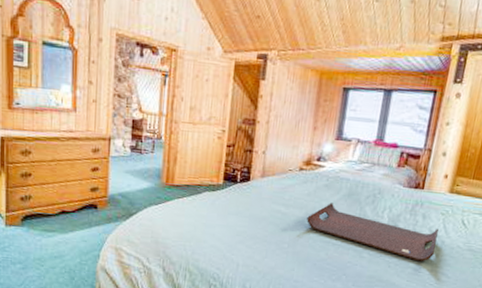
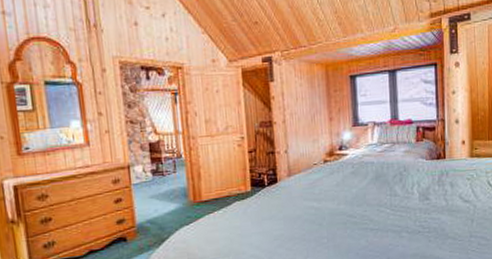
serving tray: present [307,203,439,262] -> none [341,188,470,231]

